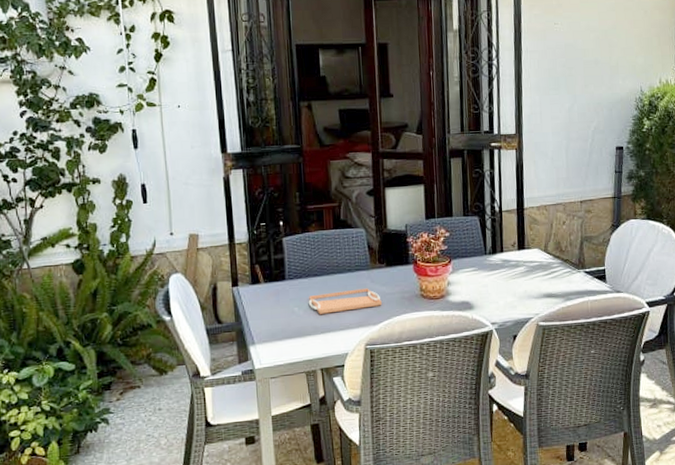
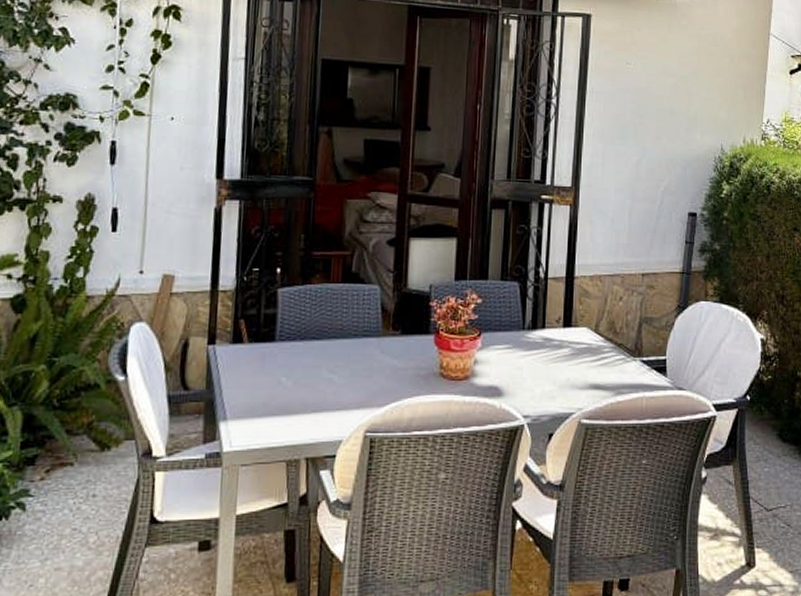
serving tray: present [308,288,382,314] -> none [300,359,391,388]

